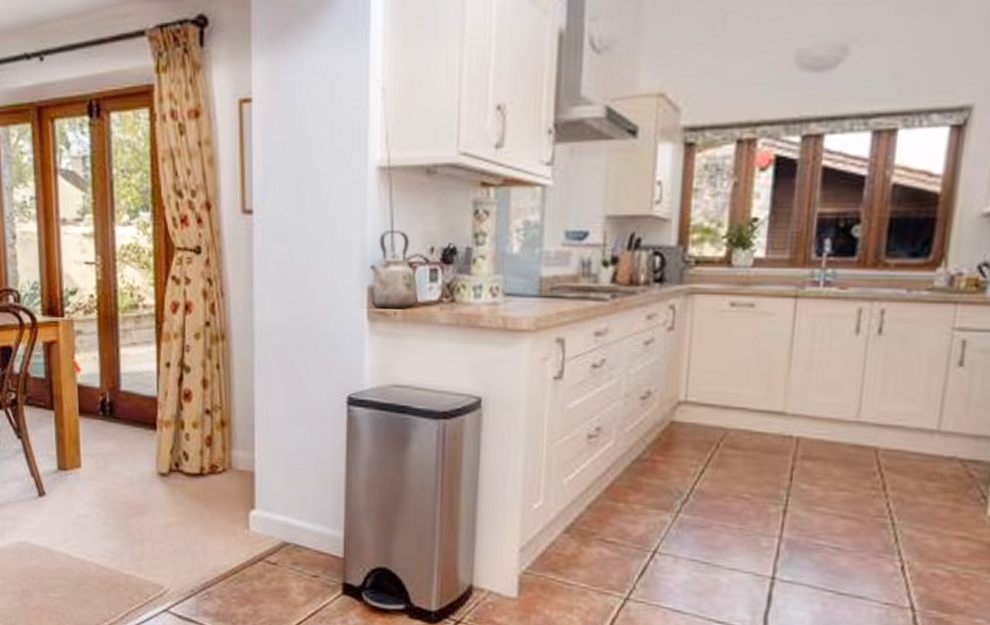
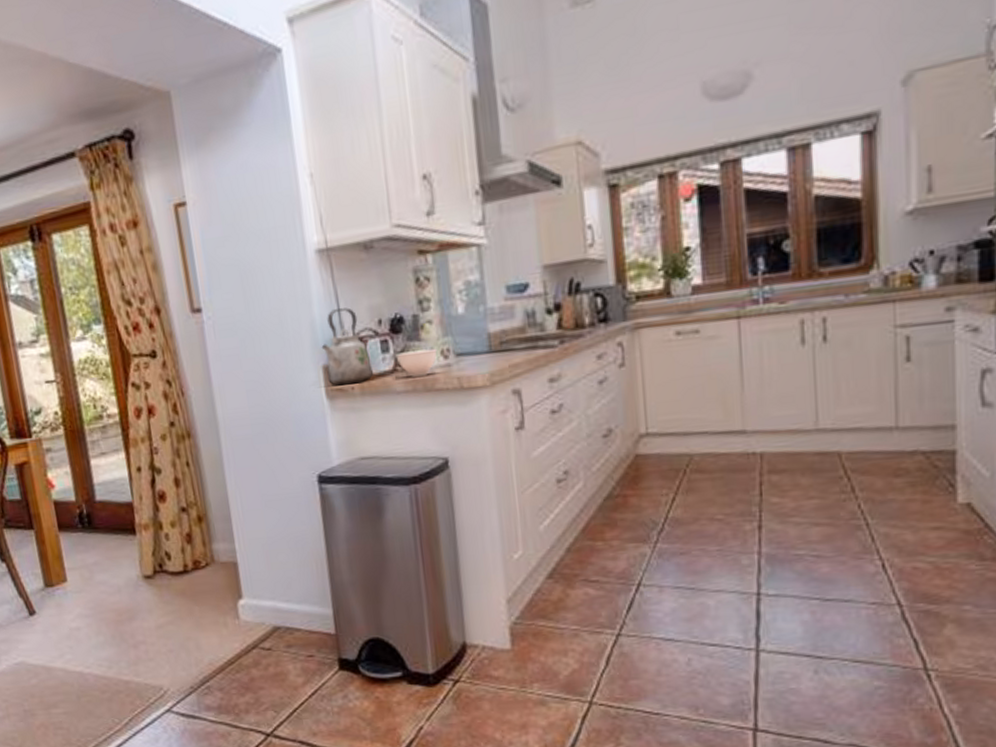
bowl: none [443,284,486,312] -> present [395,348,438,378]

